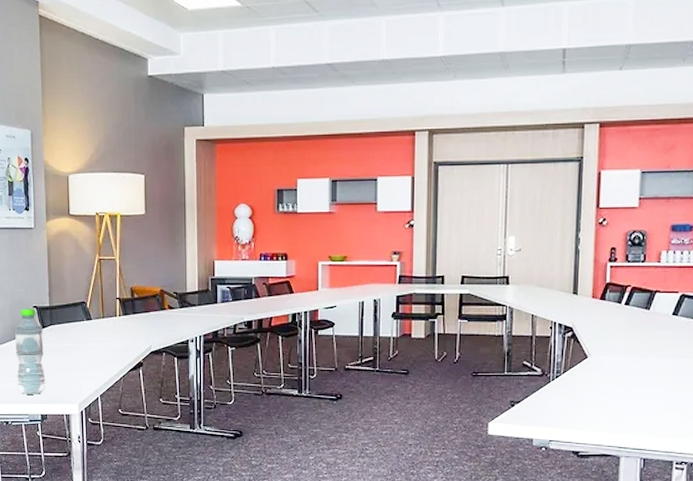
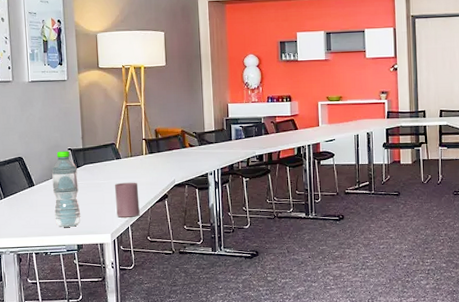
cup: none [83,347,111,386] -> present [114,182,140,218]

